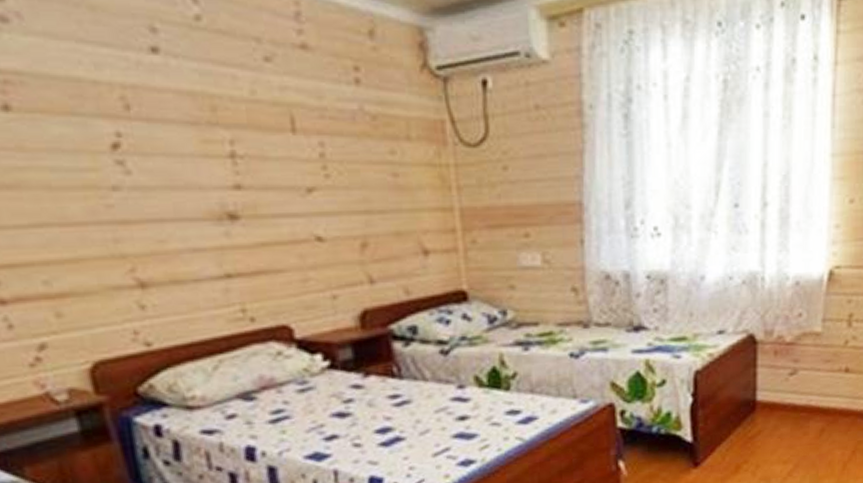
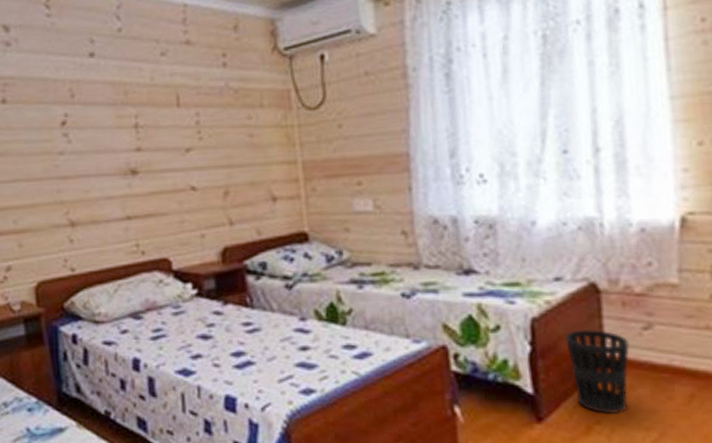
wastebasket: none [722,377,777,453] -> present [564,328,630,415]

